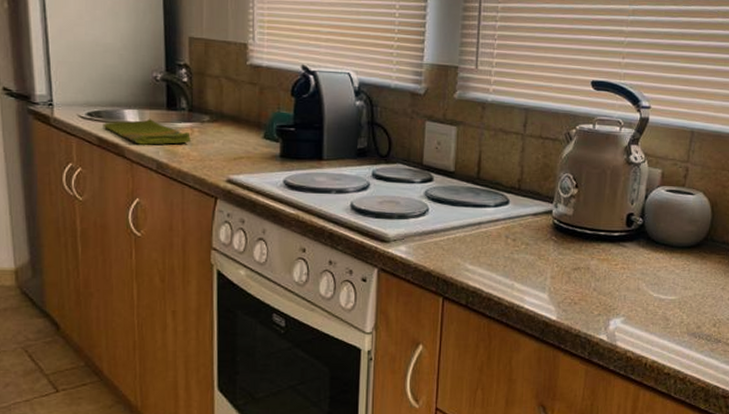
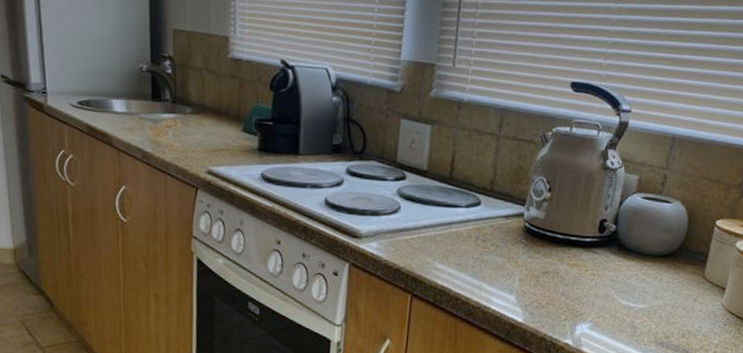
dish towel: present [102,118,192,145] -> none [92,108,175,135]

